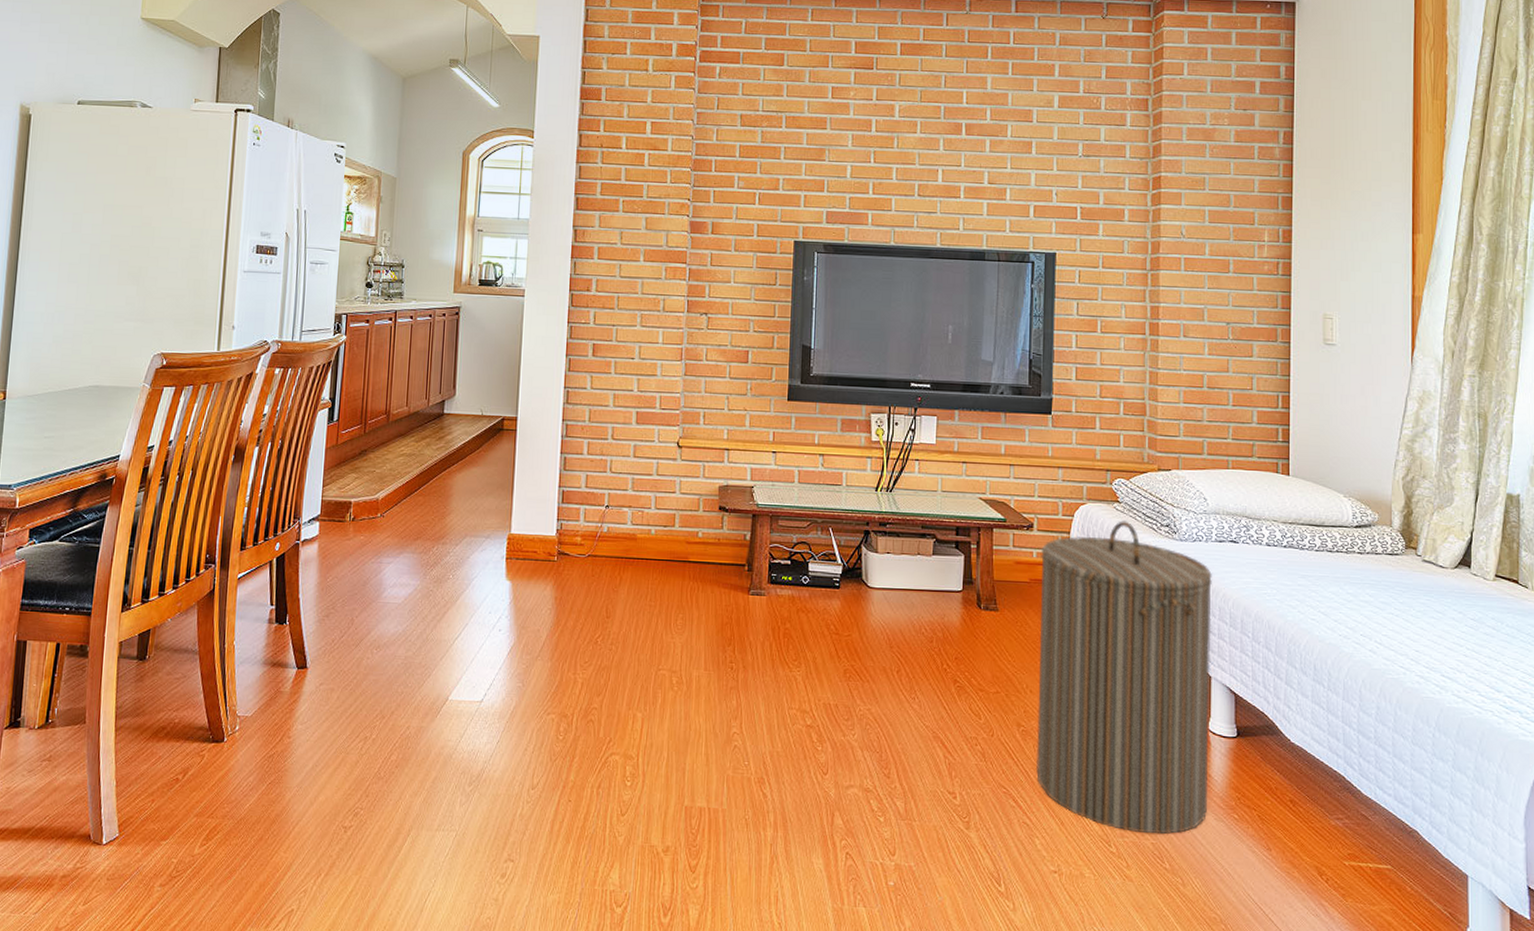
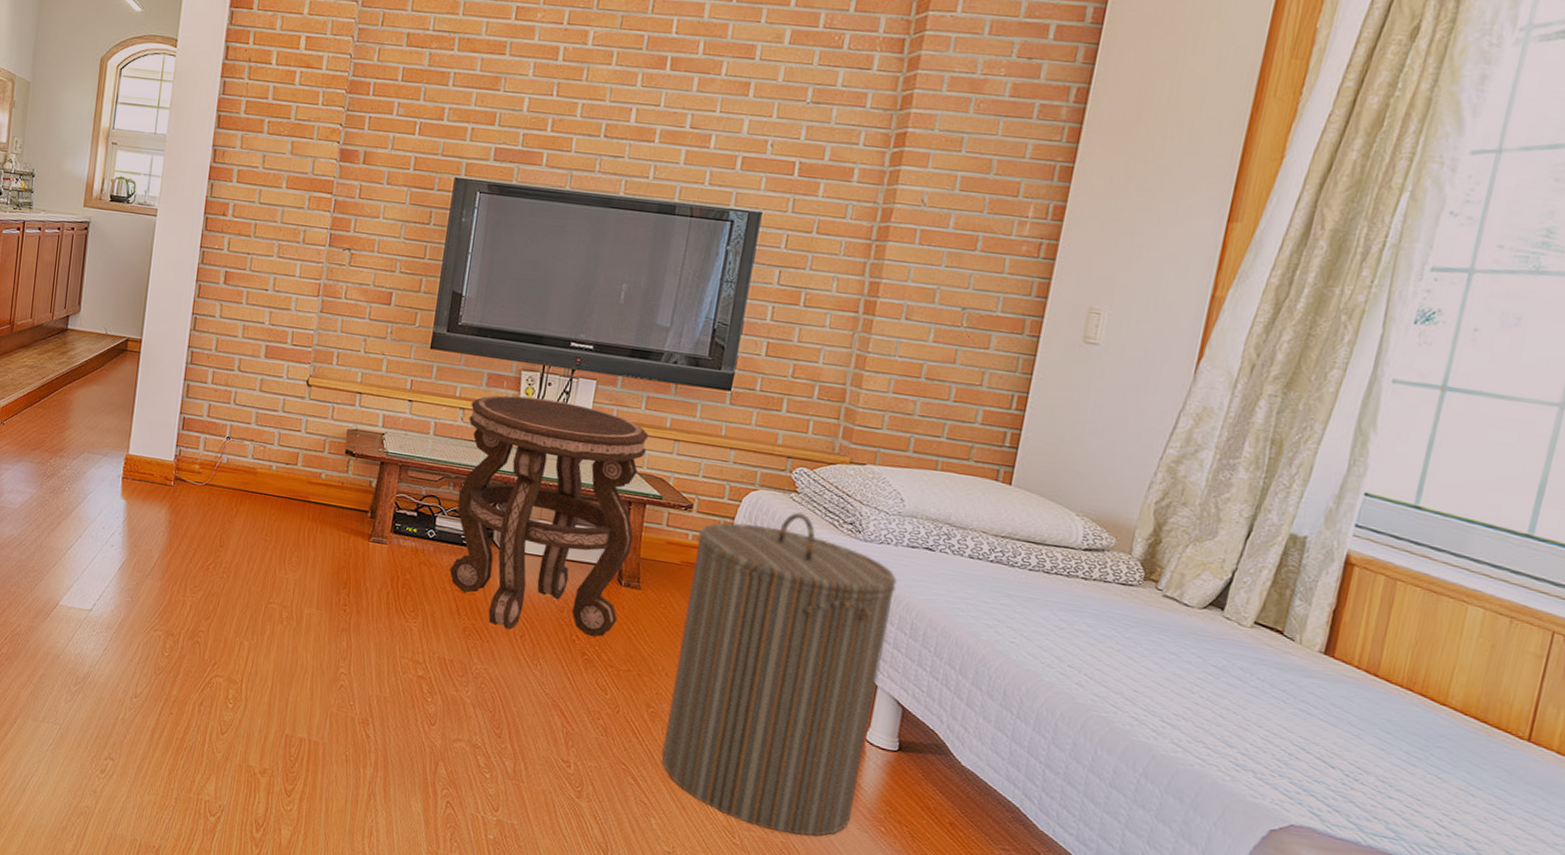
side table: none [826,437,988,666] -> present [450,395,649,637]

